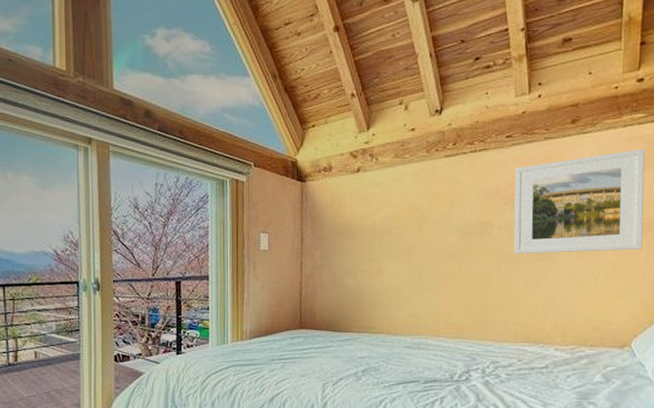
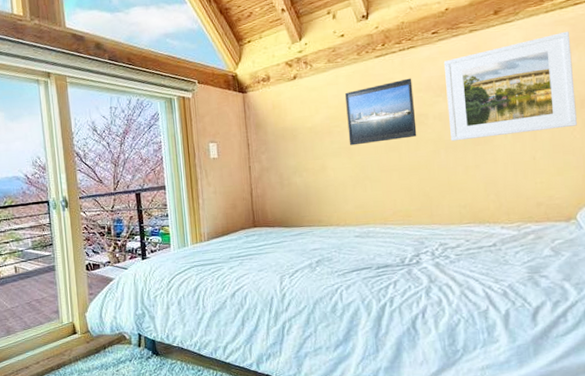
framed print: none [409,183,481,250] -> present [345,78,417,146]

